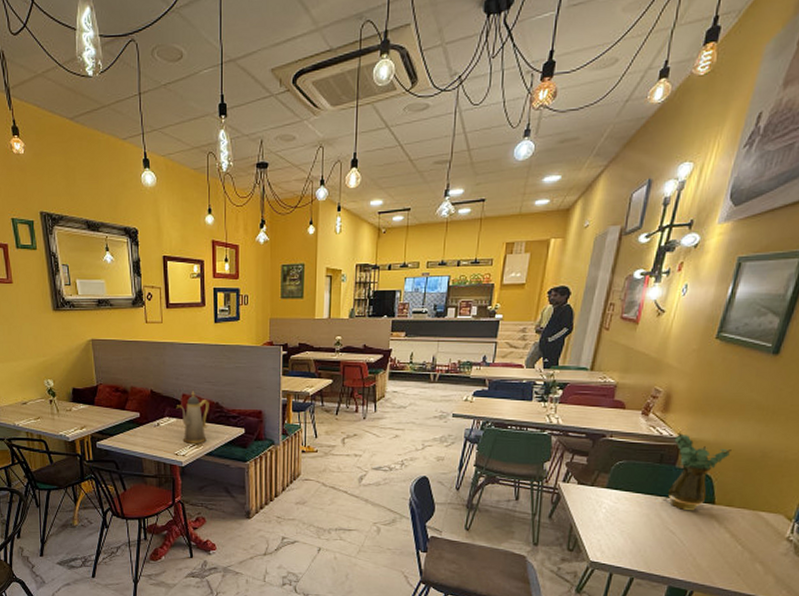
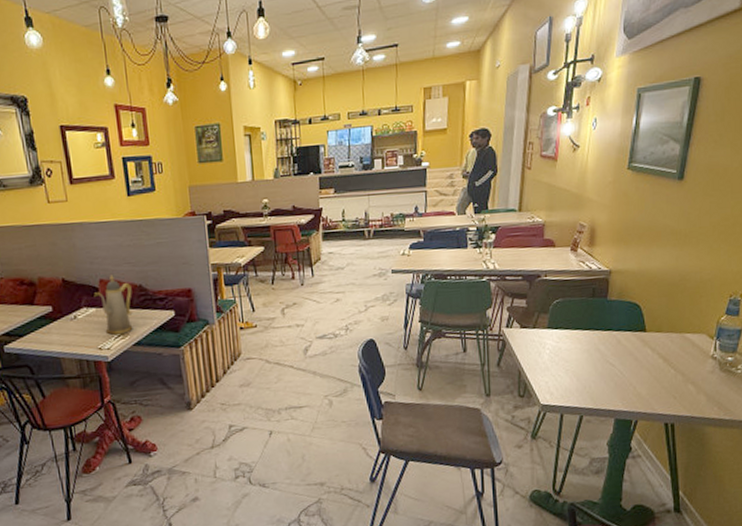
vase: present [667,432,731,511] -> none [603,264,654,342]

